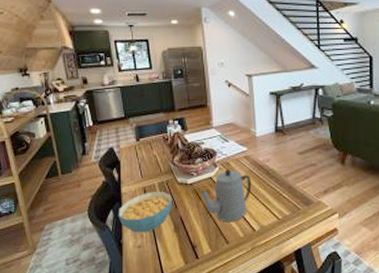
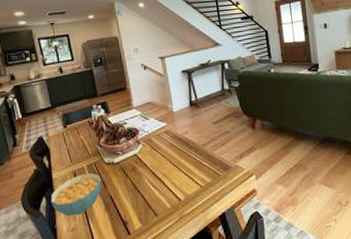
teapot: present [200,169,252,223] -> none [127,145,174,196]

